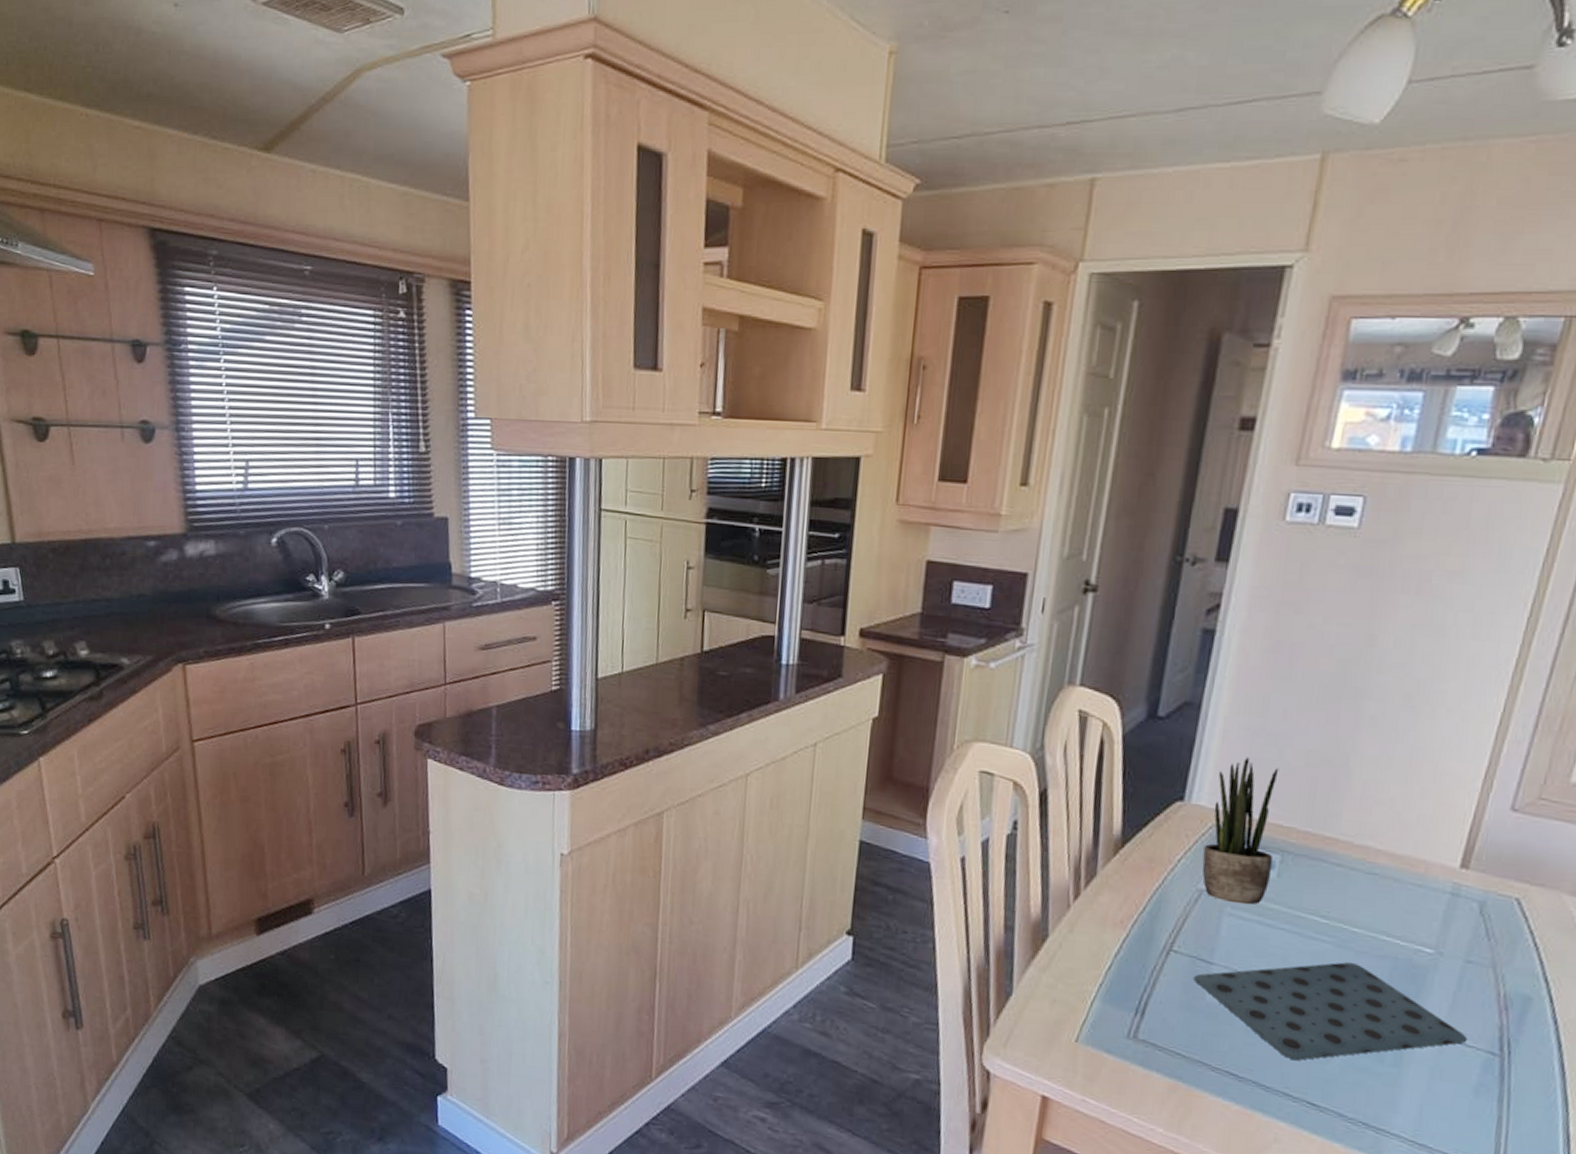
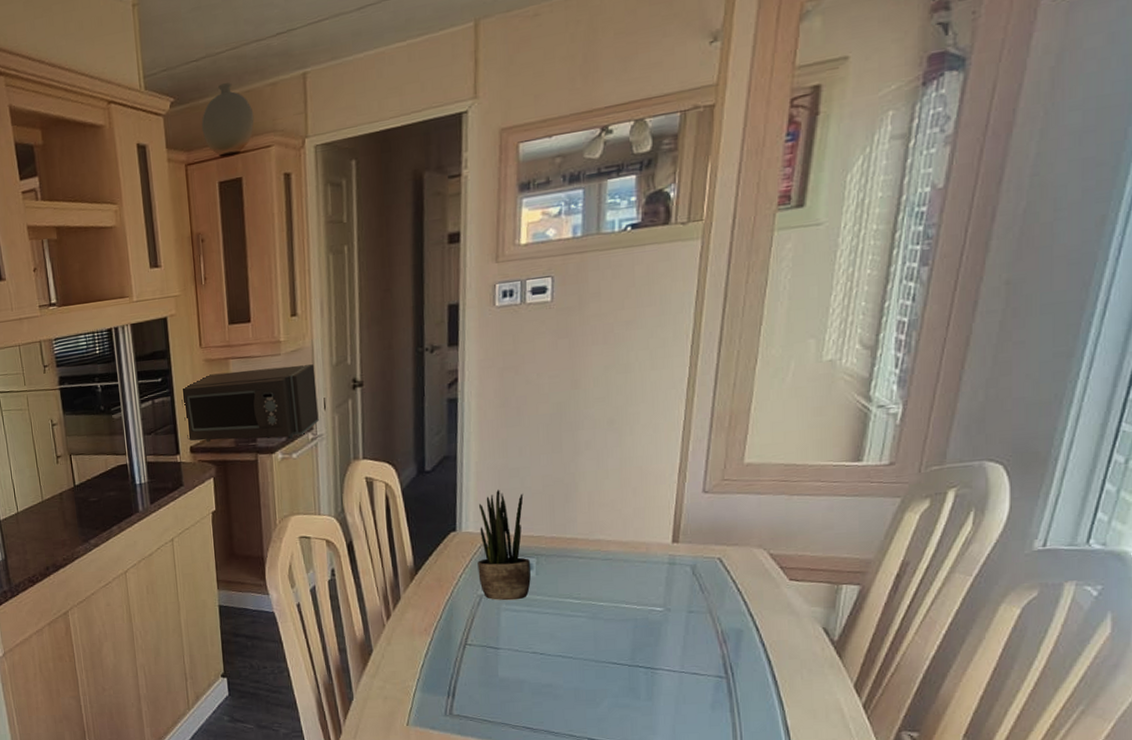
microwave: none [858,540,1039,643] -> present [181,364,319,442]
decorative vase: none [949,173,1020,268] -> present [201,82,255,158]
placemat: present [1194,962,1468,1060] -> none [487,629,700,709]

